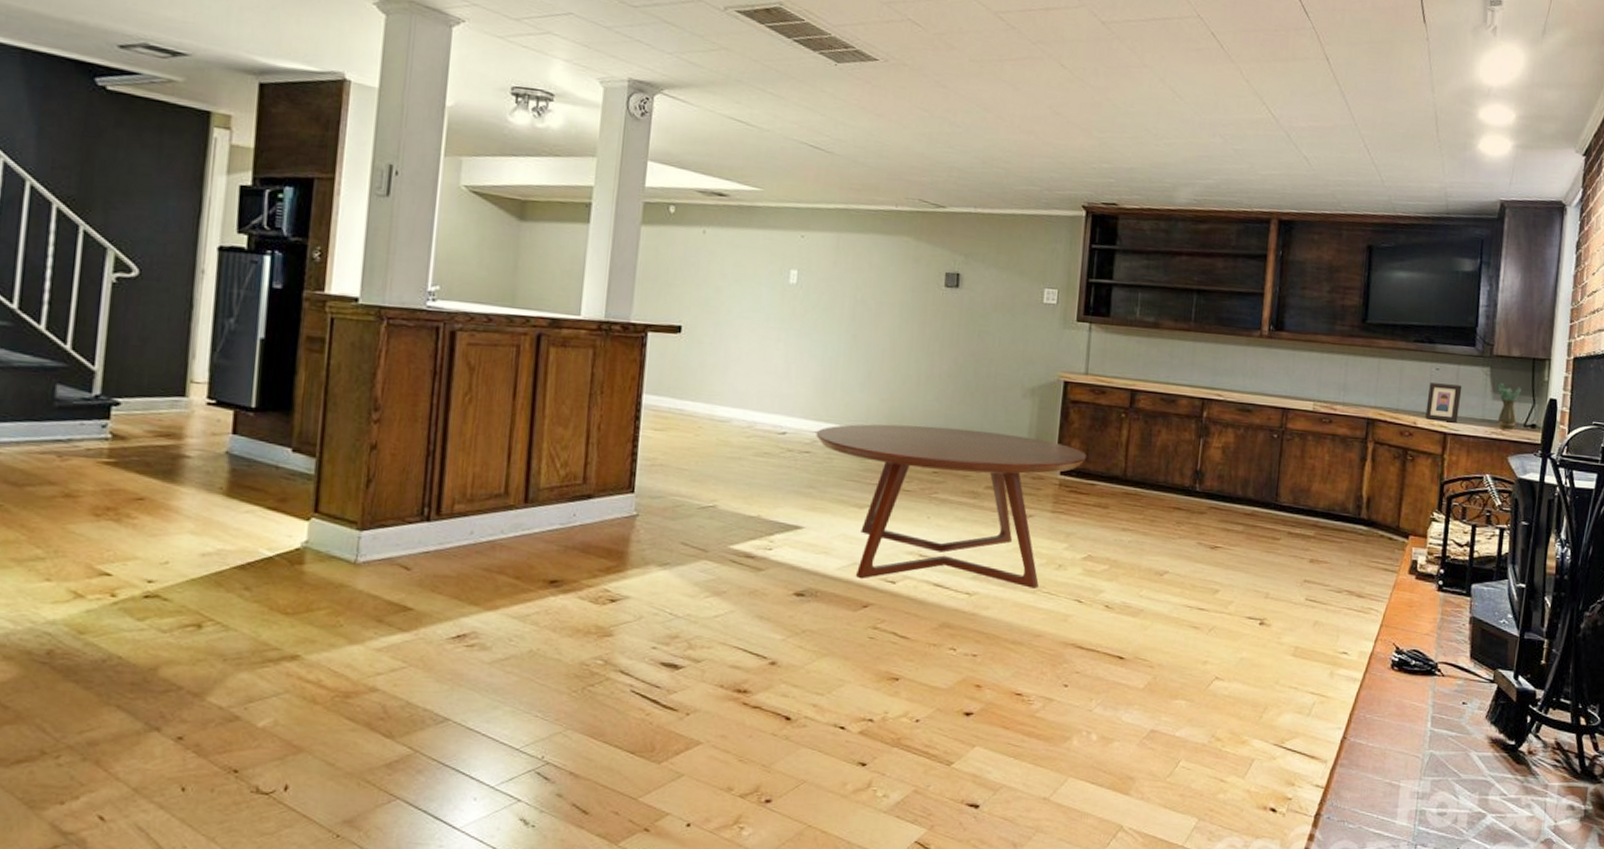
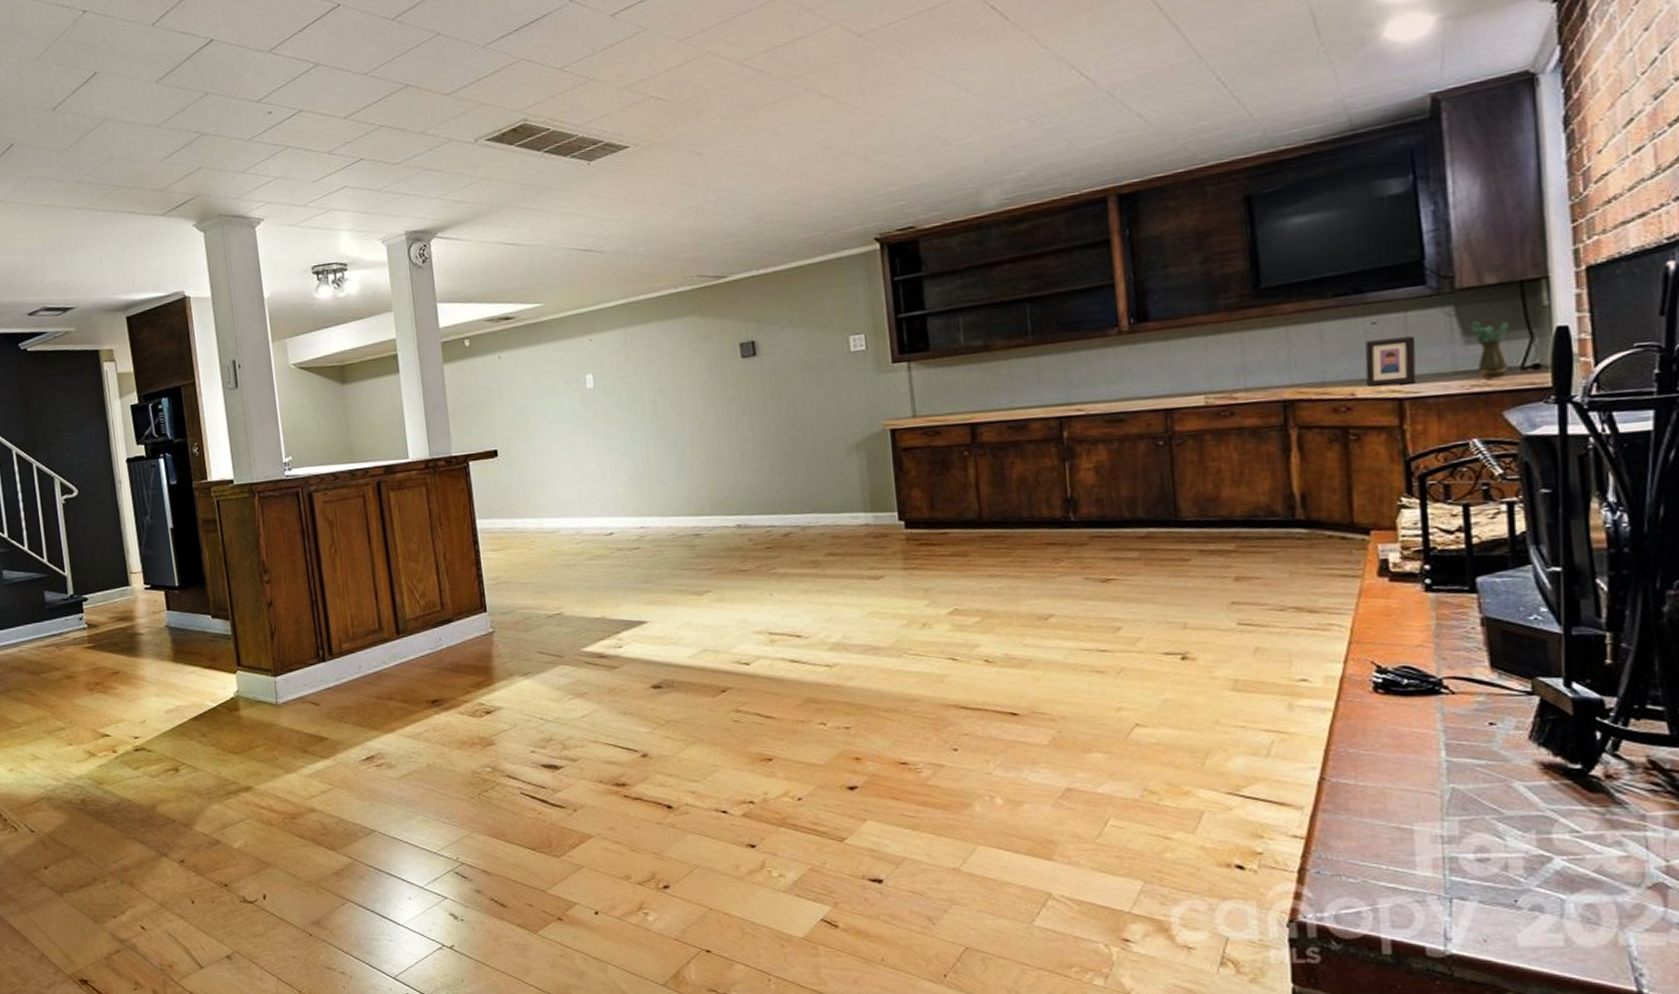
coffee table: present [816,424,1087,588] -> none [641,495,933,664]

